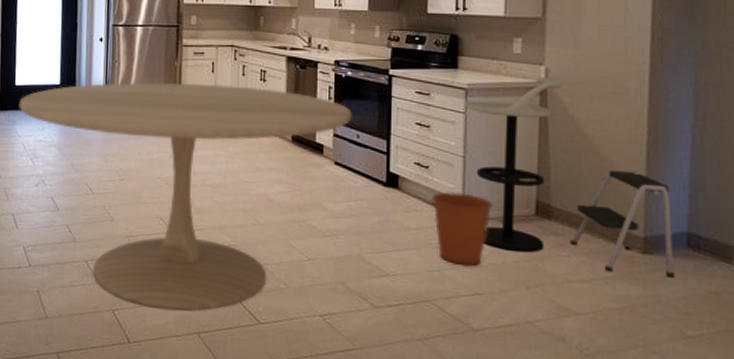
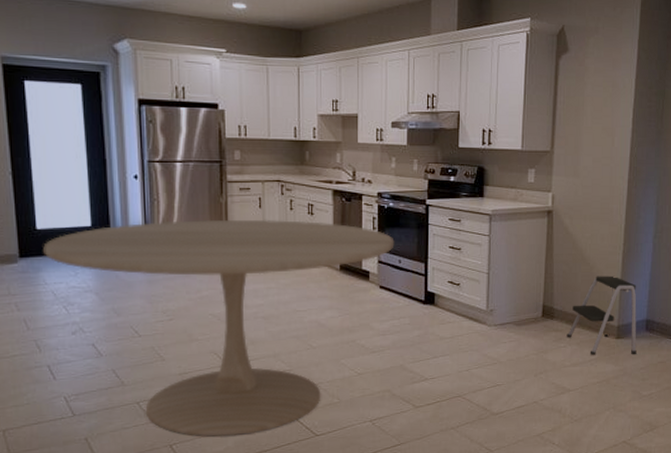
bucket: present [431,191,493,267] -> none [461,304,510,365]
bar stool: present [464,77,563,253] -> none [488,202,565,348]

